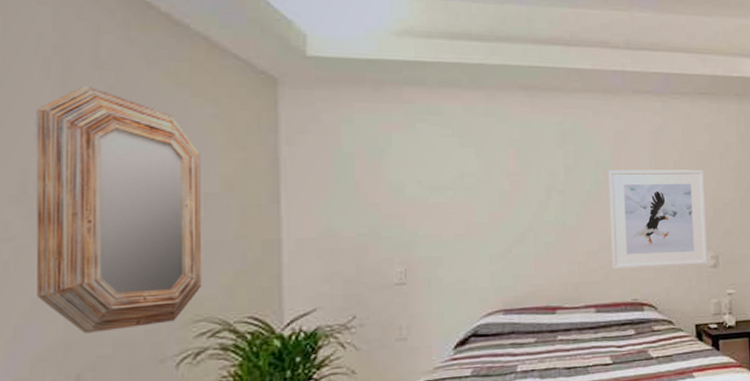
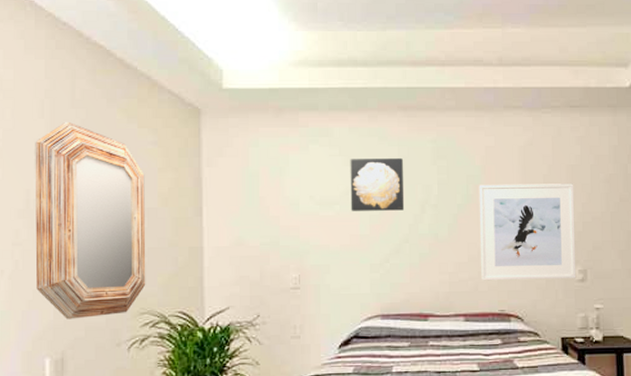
wall art: none [465,140,528,197] -> present [350,157,405,211]

